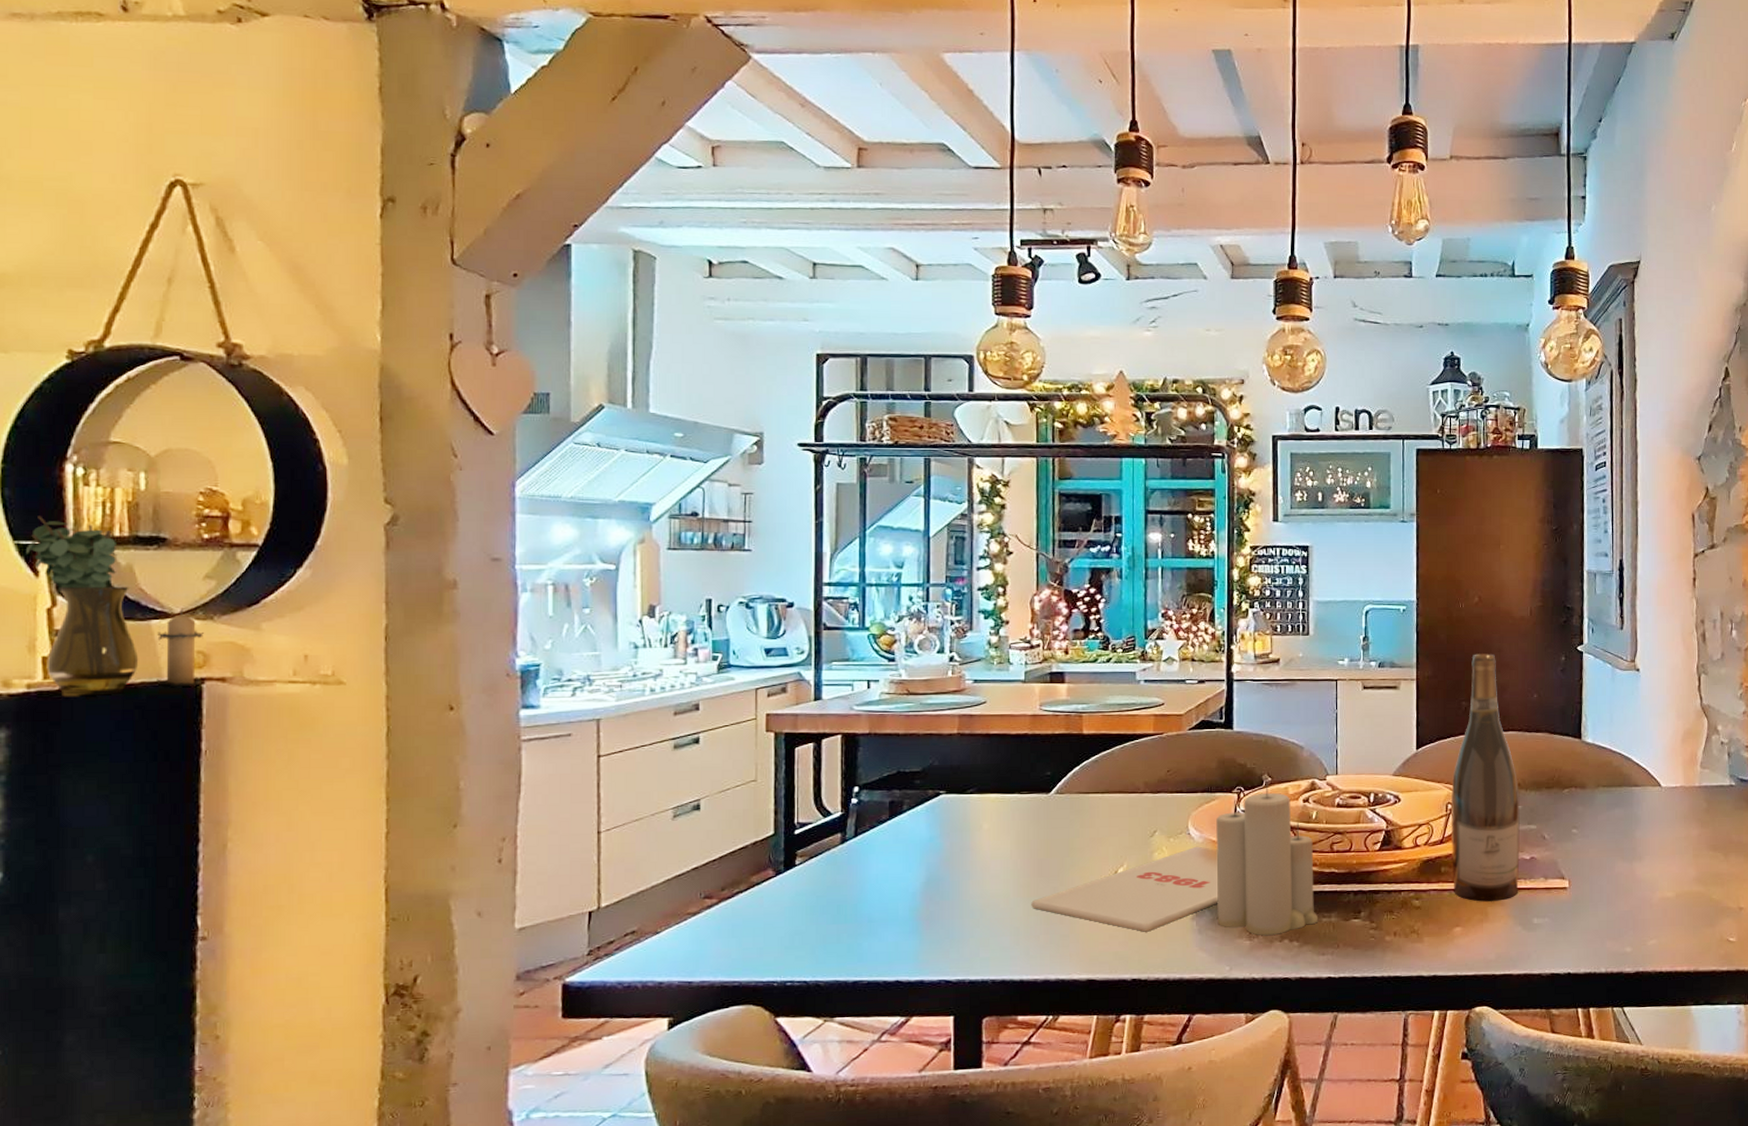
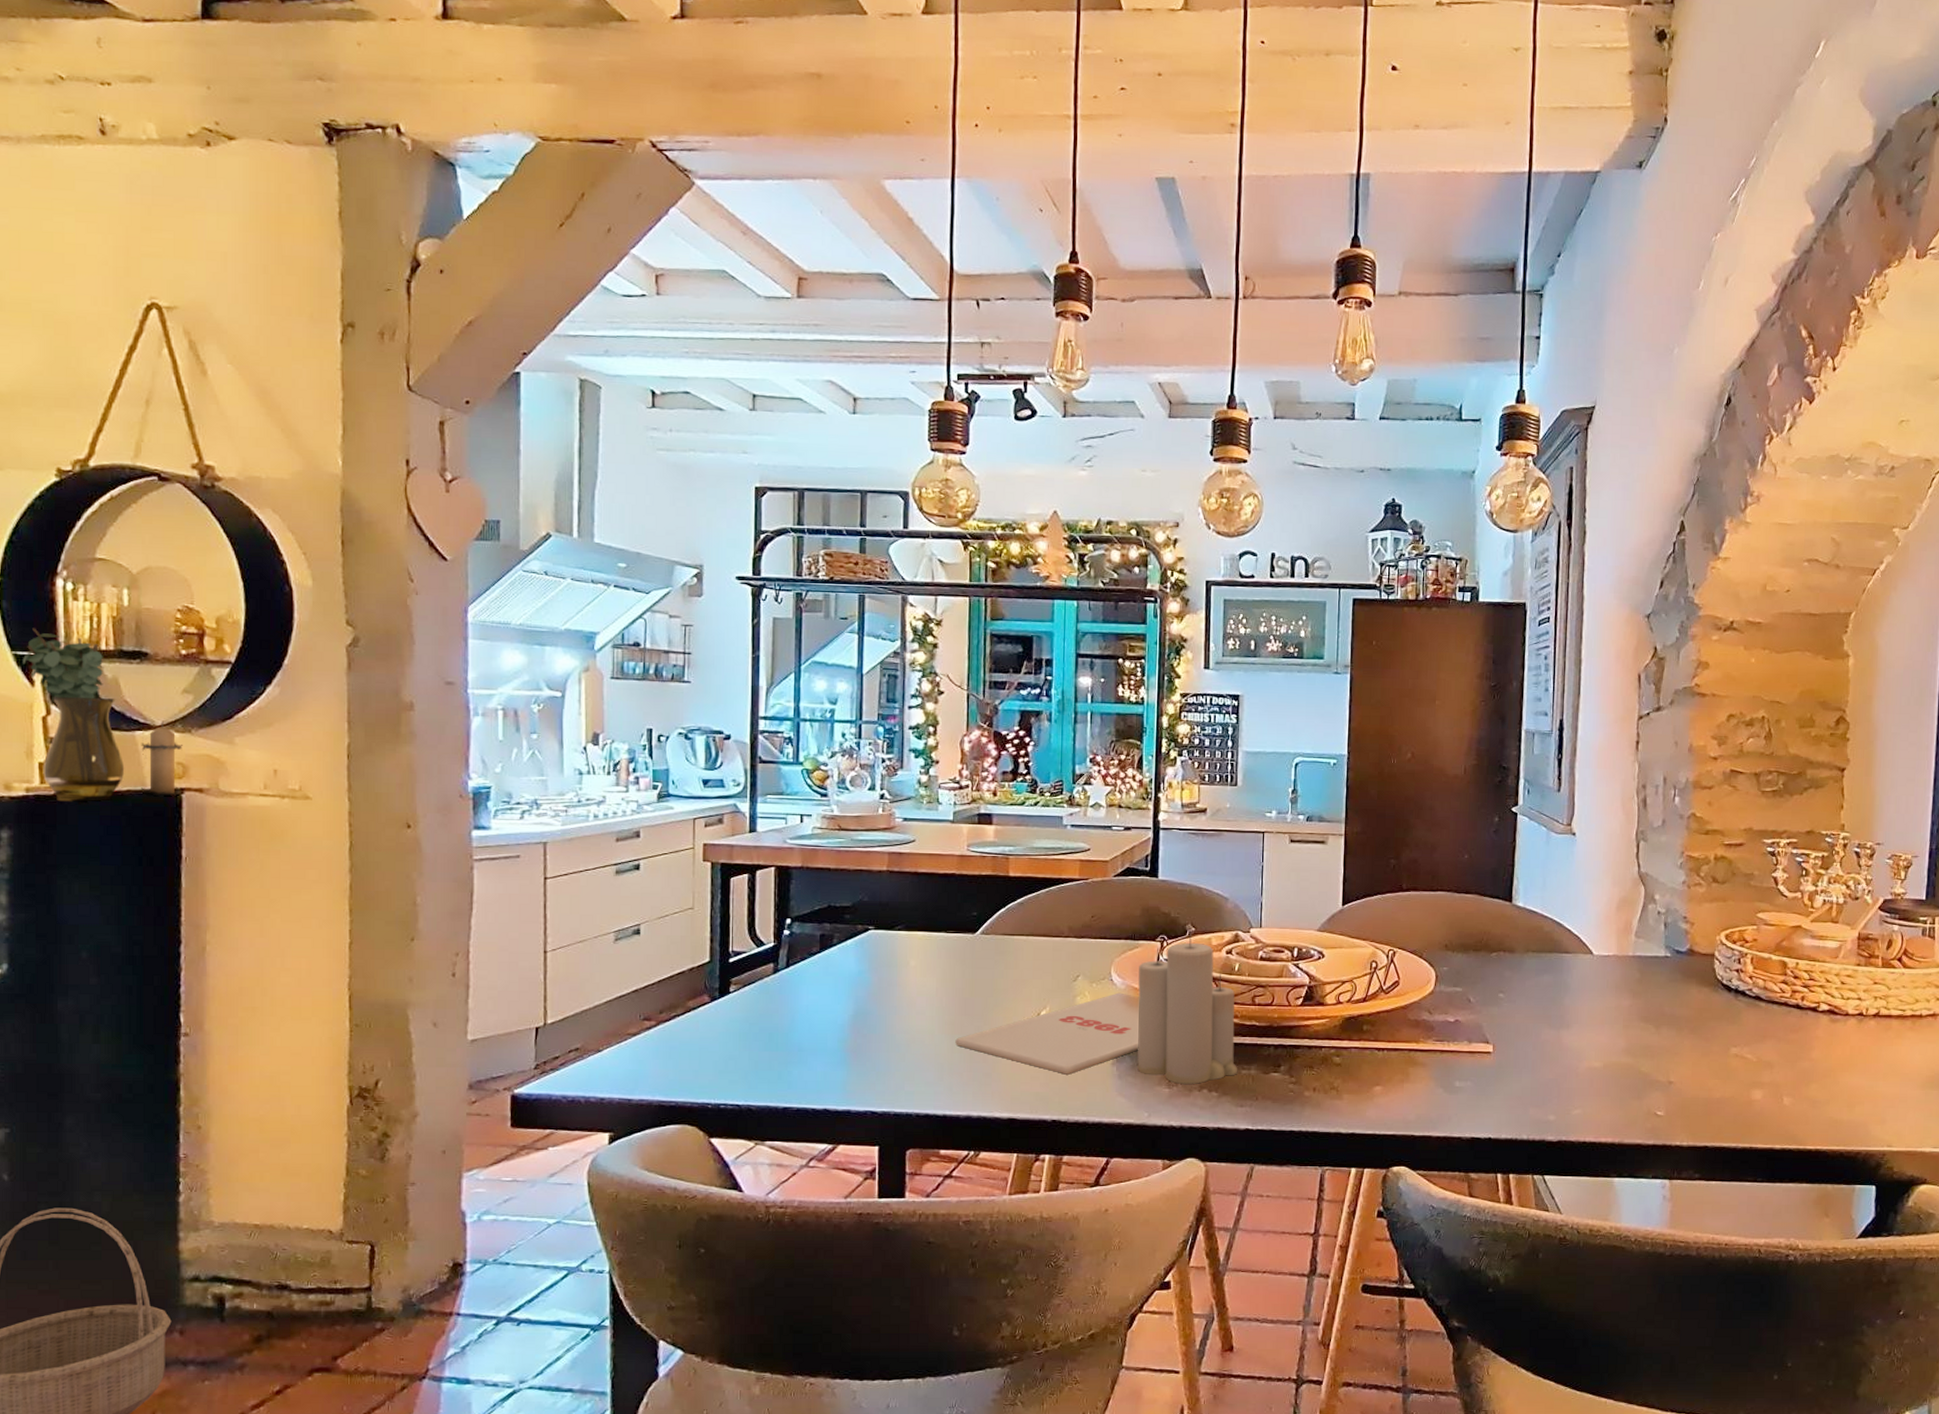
wine bottle: present [1450,653,1520,902] -> none [1374,811,1446,1062]

